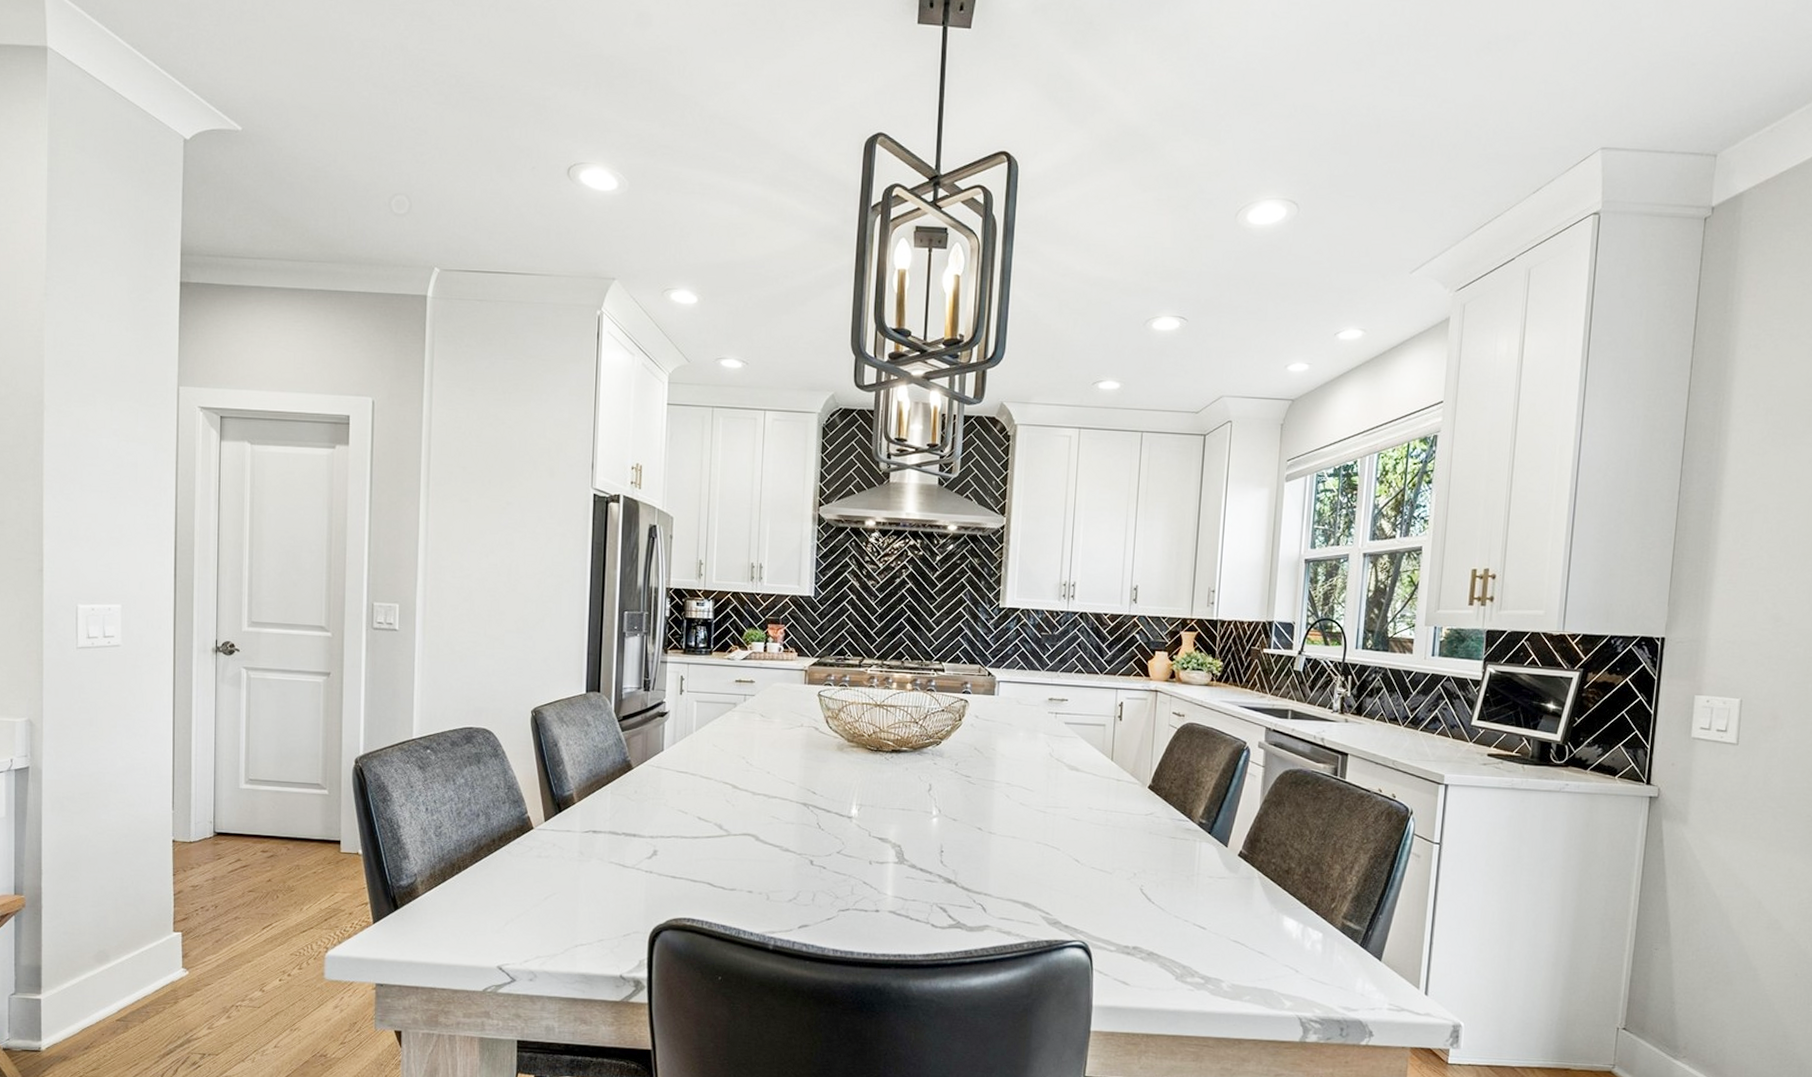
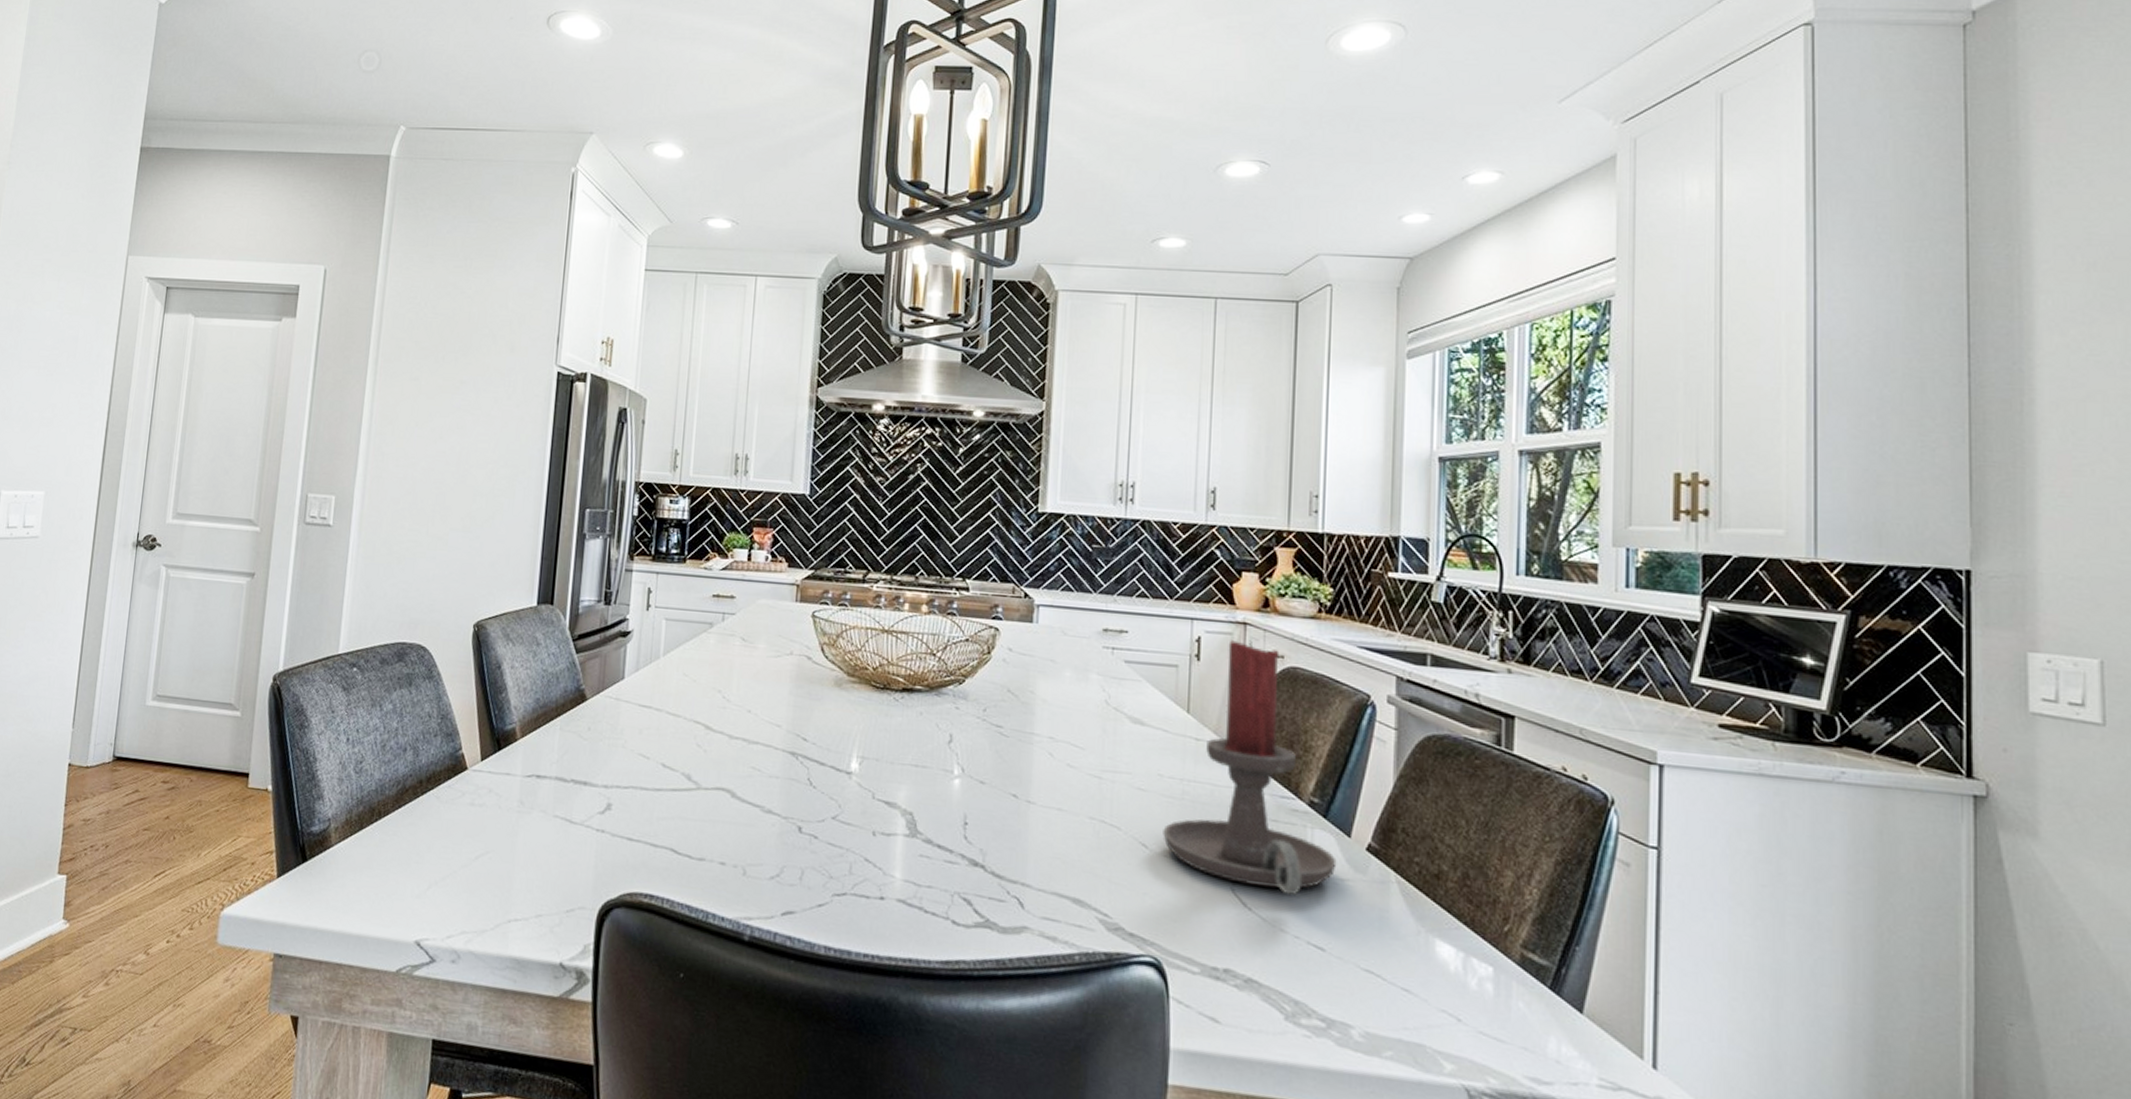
candle holder: none [1091,704,1217,890] -> present [1163,640,1337,895]

